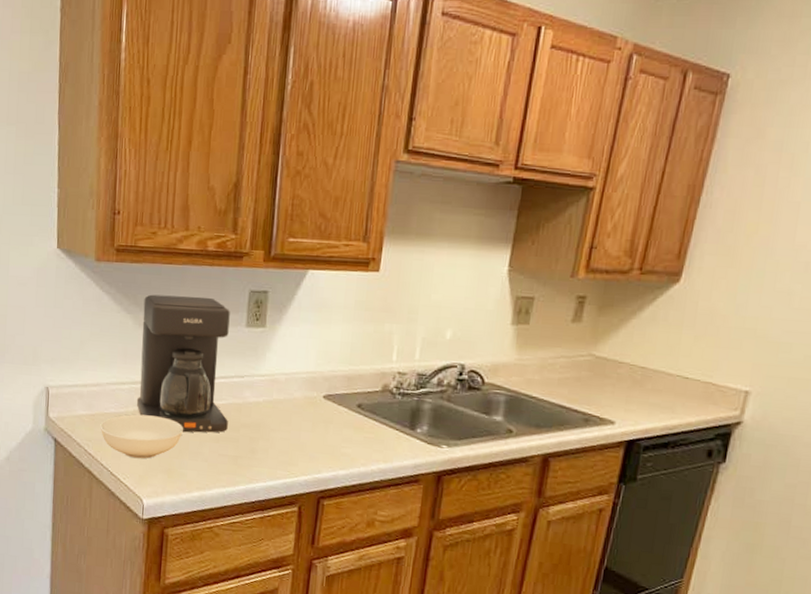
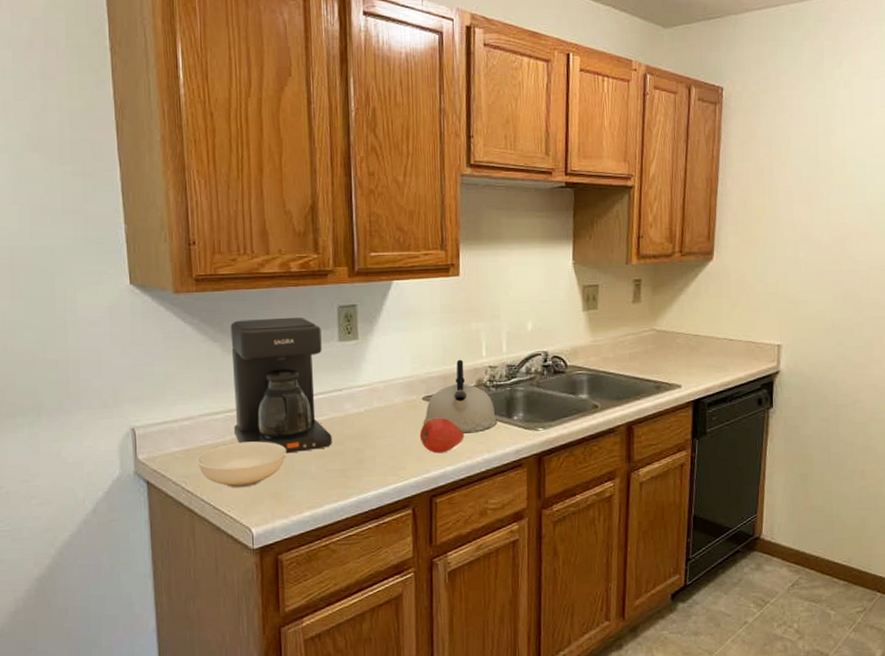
apple: none [315,418,362,456] -> present [419,417,464,454]
kettle: none [321,361,399,440] -> present [424,359,497,434]

